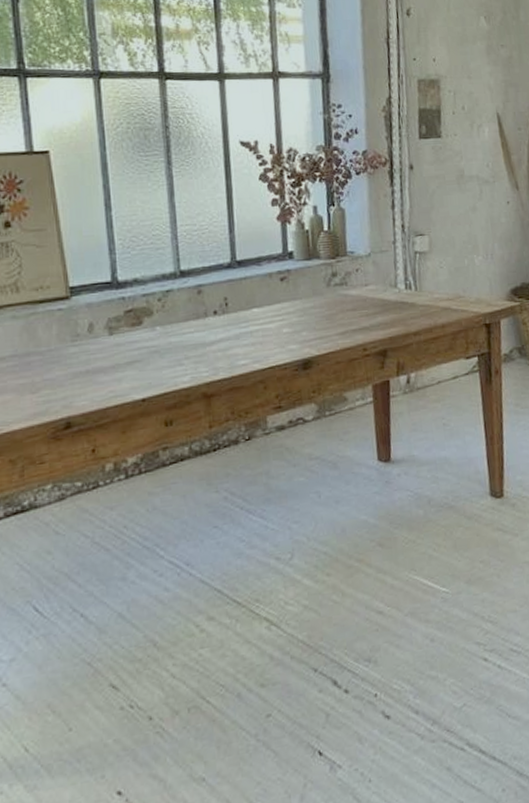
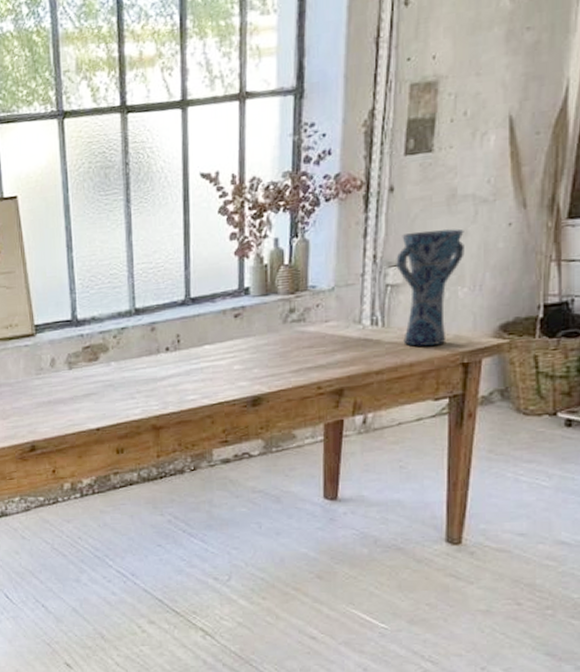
vase: none [421,204,476,309] -> present [396,228,464,347]

